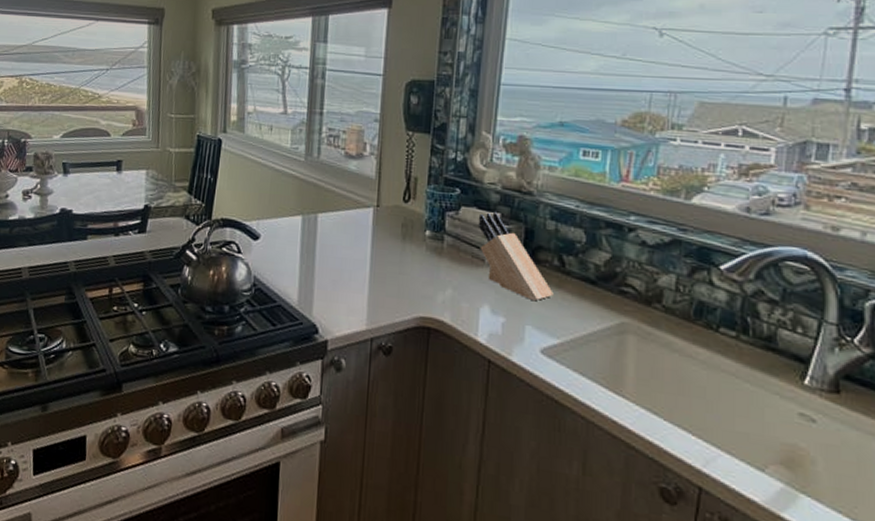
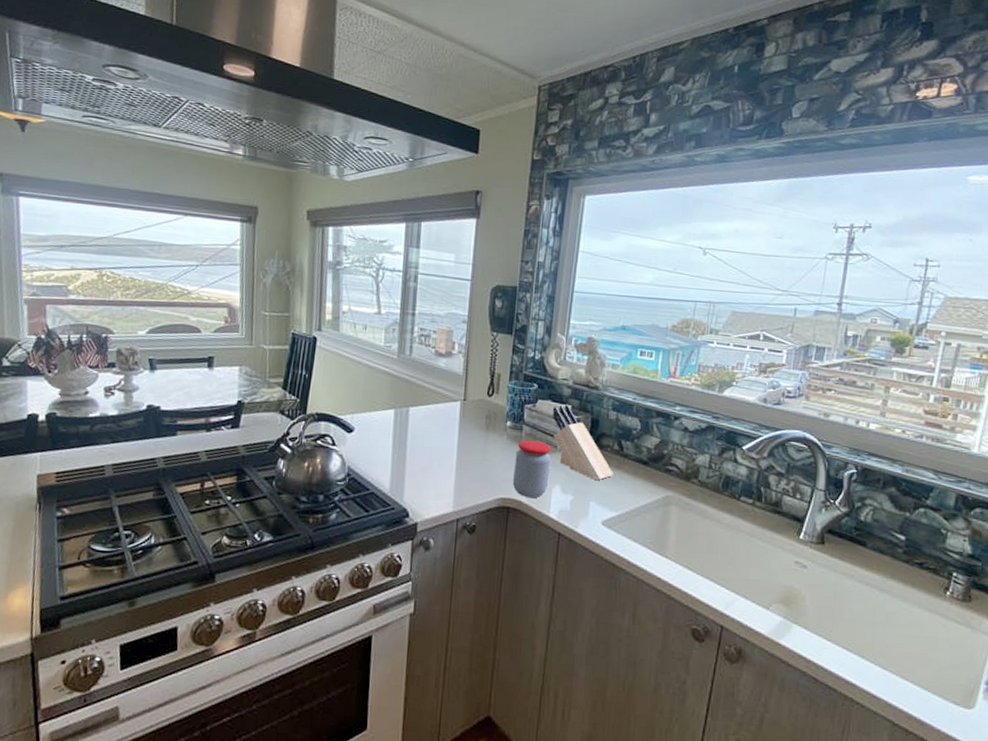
jar: none [433,251,478,319] -> present [512,440,552,499]

